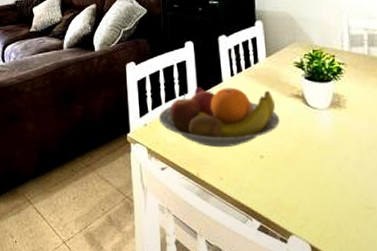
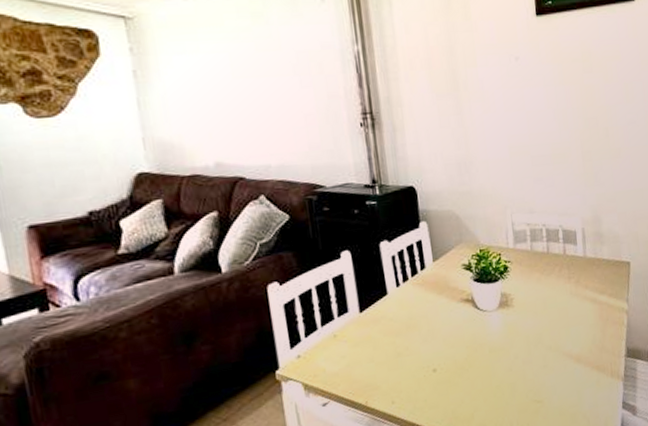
fruit bowl: present [158,87,280,148] -> none [314,298,451,370]

